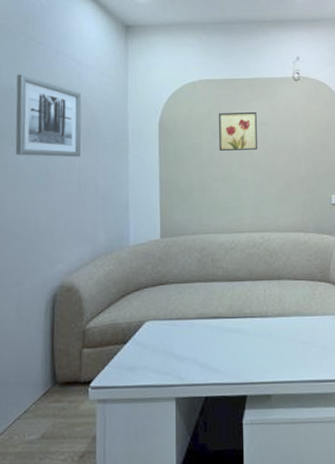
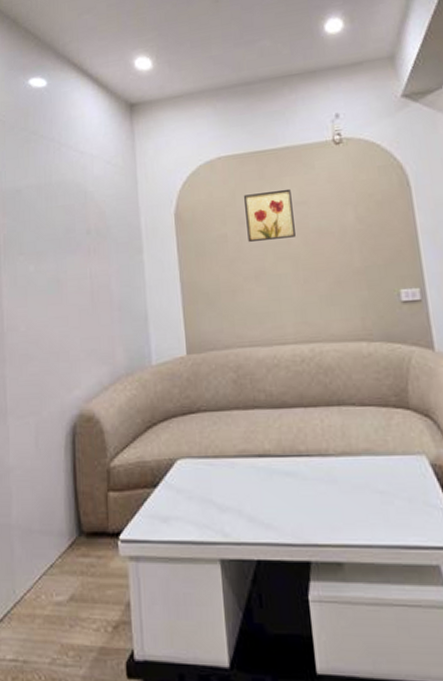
wall art: present [15,74,82,158] -> none [21,173,91,265]

